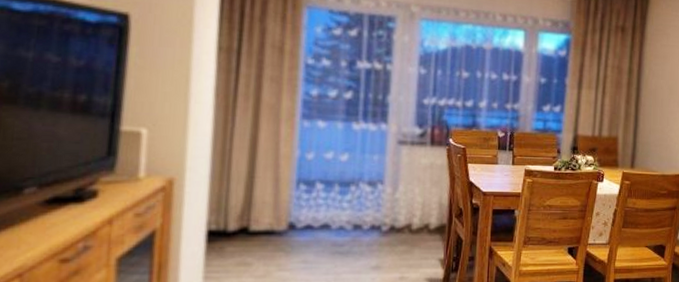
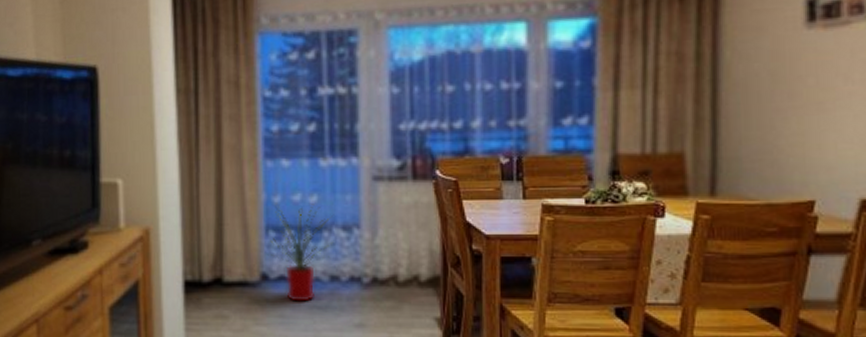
house plant: none [299,161,361,250] -> present [270,204,333,303]

